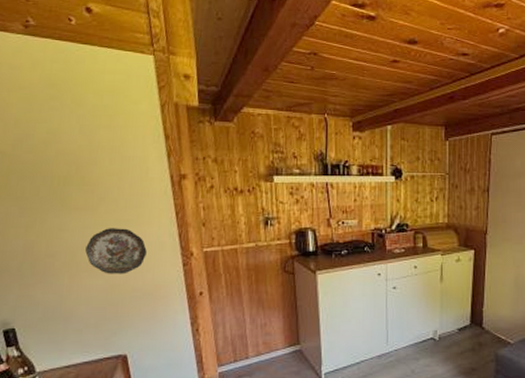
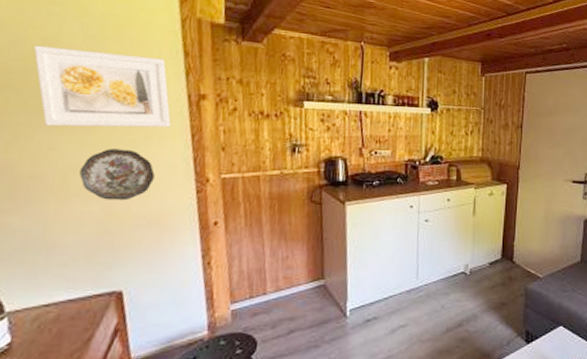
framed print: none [41,138,157,210] -> present [33,45,171,128]

